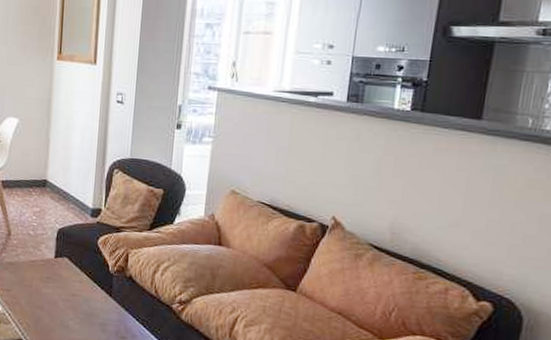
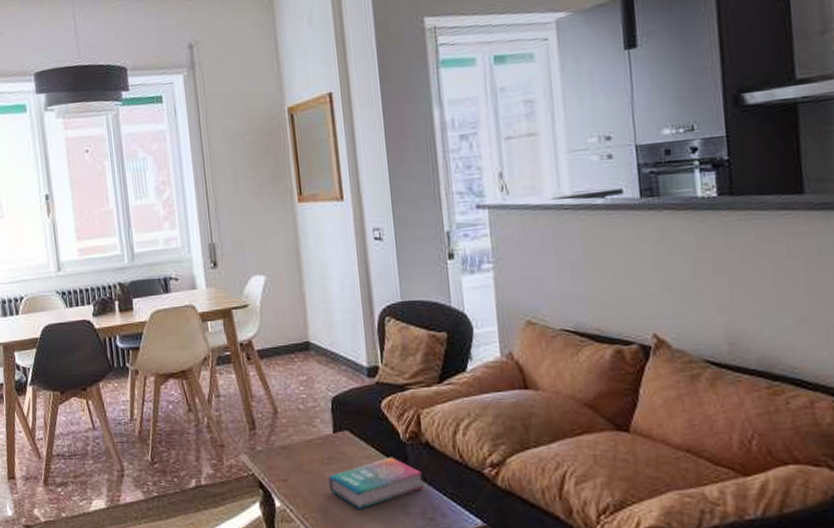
book: none [44,284,123,322] -> present [328,457,424,509]

